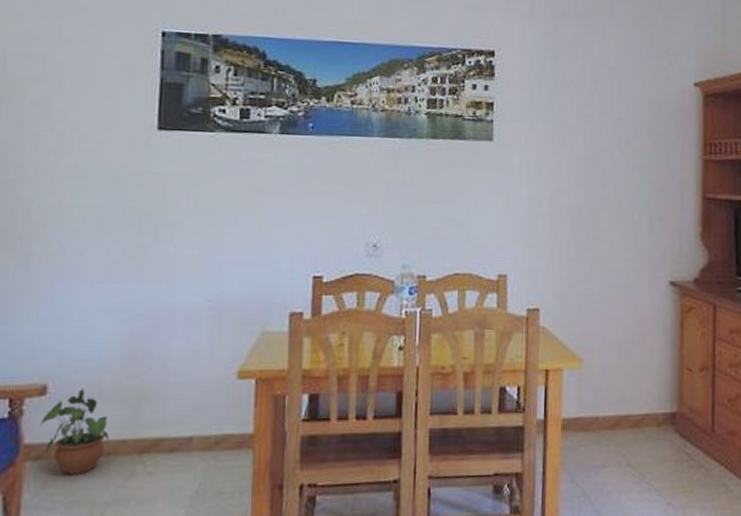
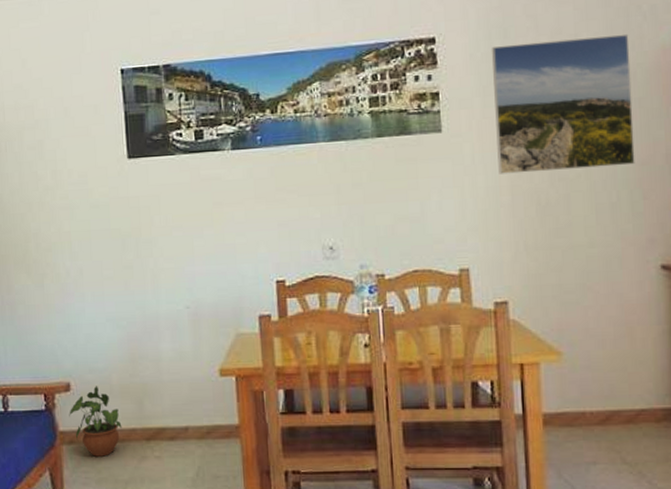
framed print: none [541,67,657,190] -> present [491,33,635,174]

